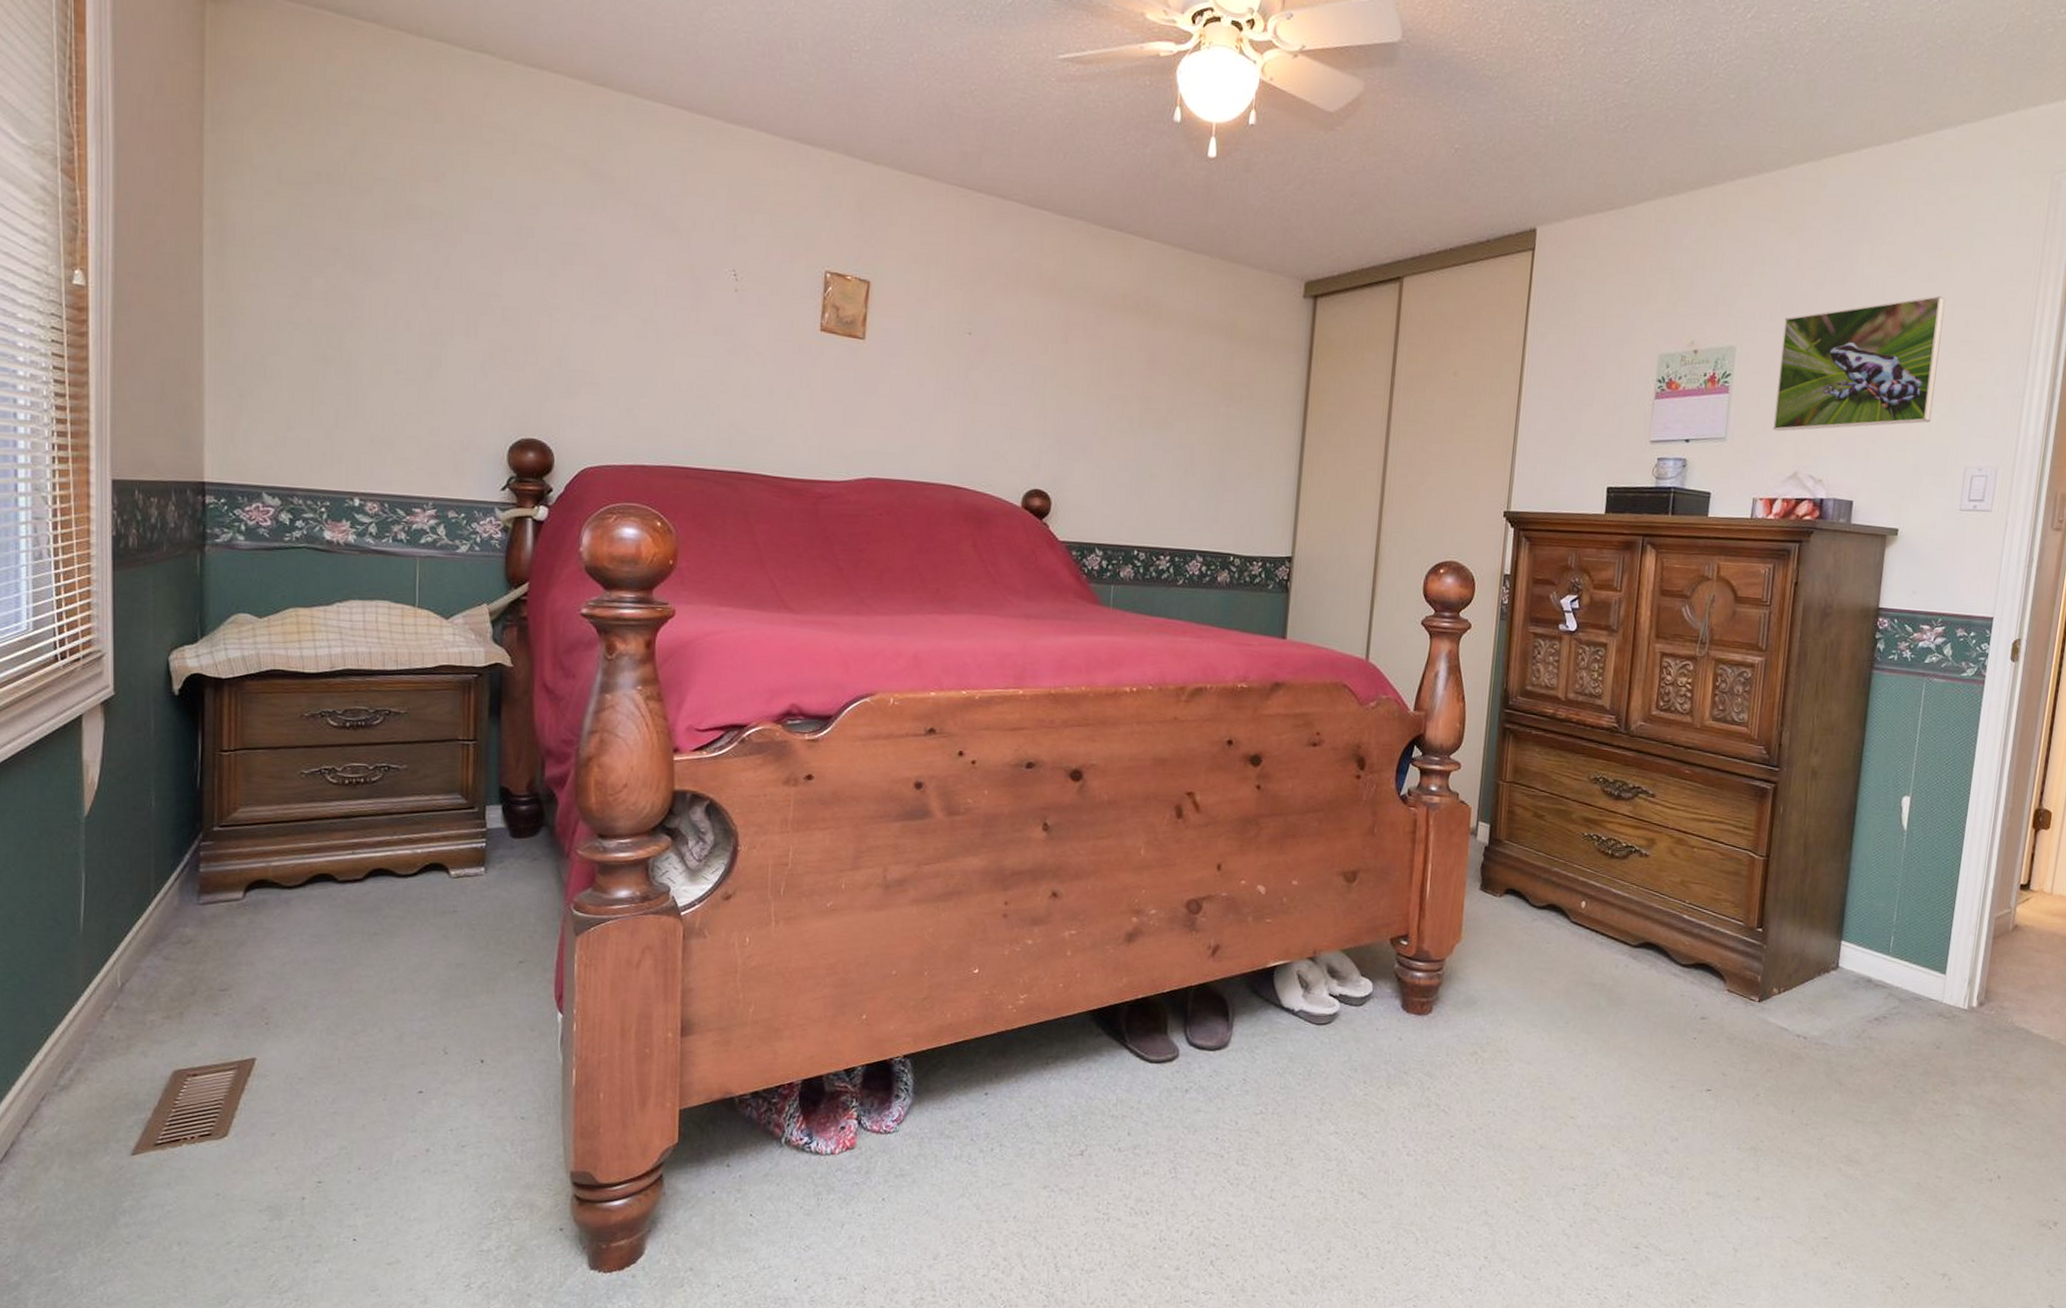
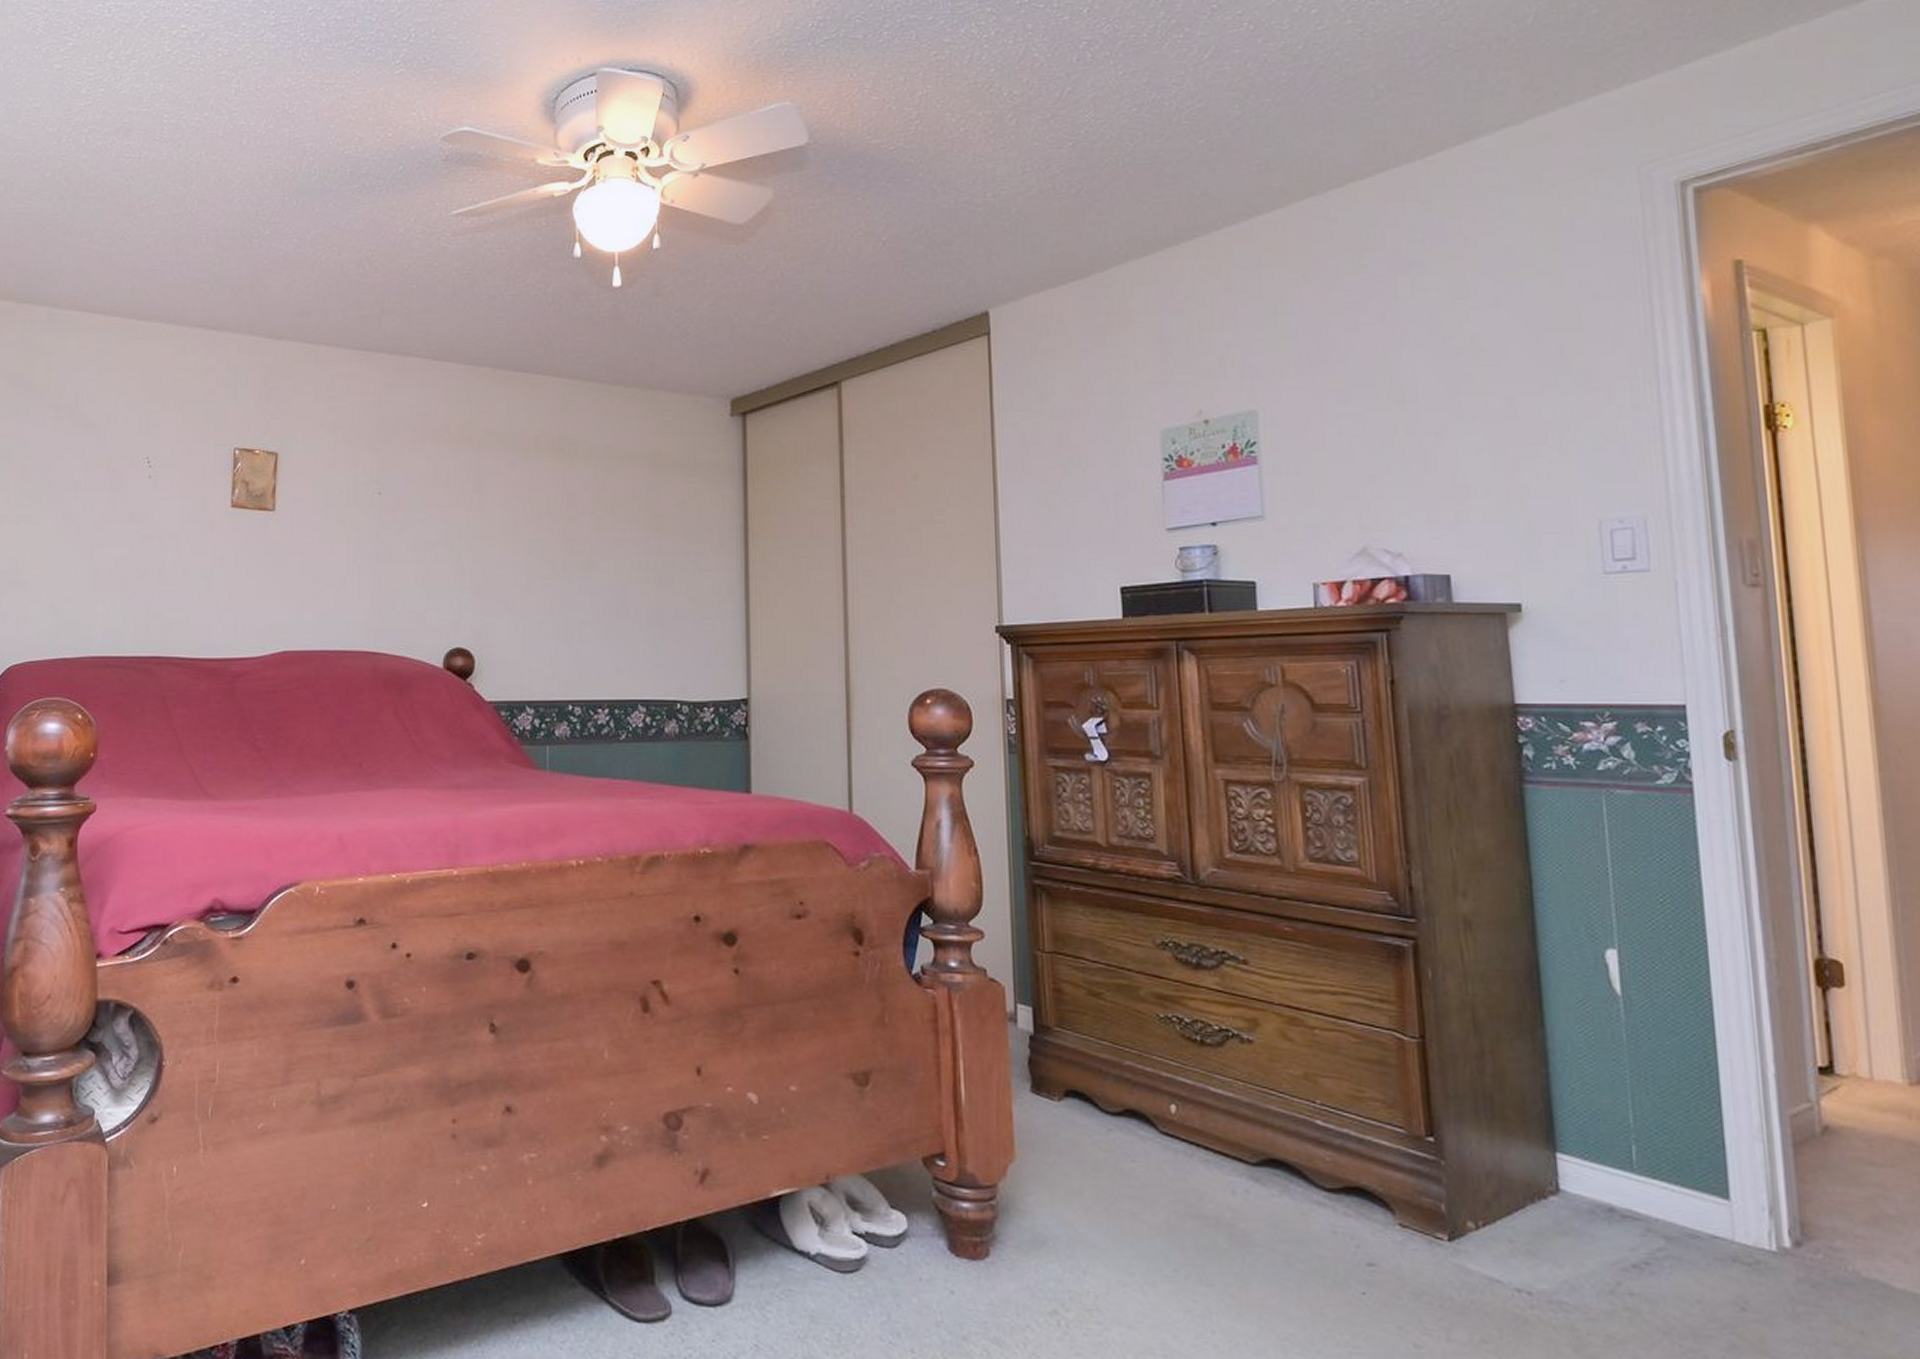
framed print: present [1773,295,1946,432] -> none [1314,322,1538,502]

